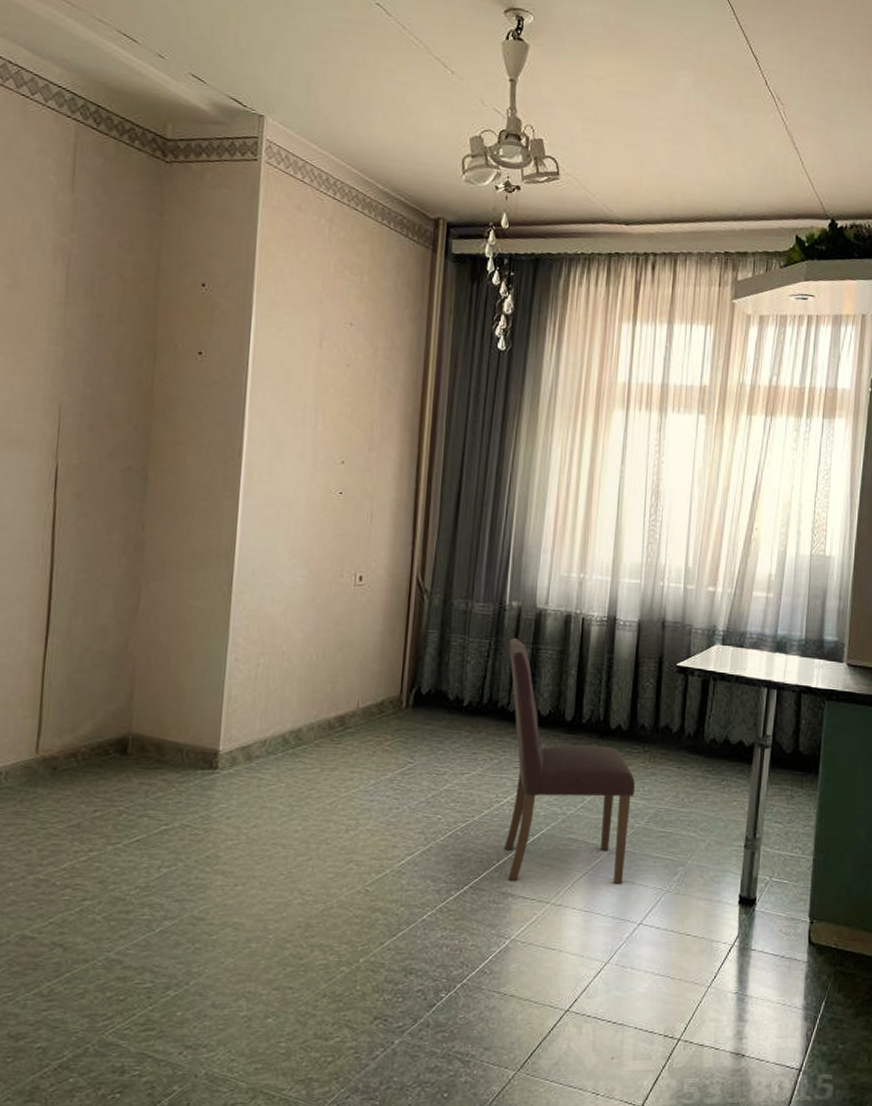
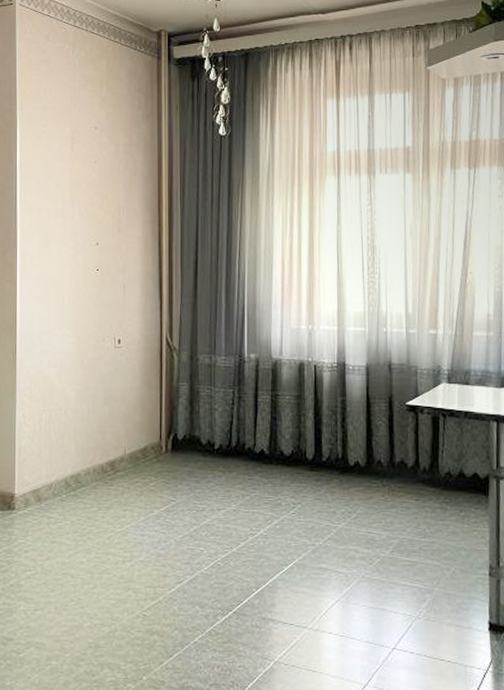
dining chair: present [505,638,636,884] -> none [250,387,378,610]

